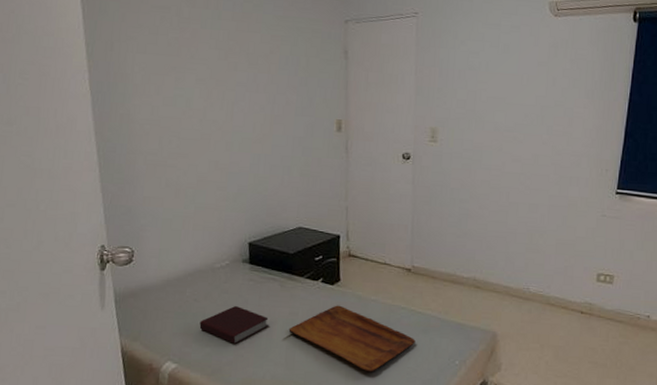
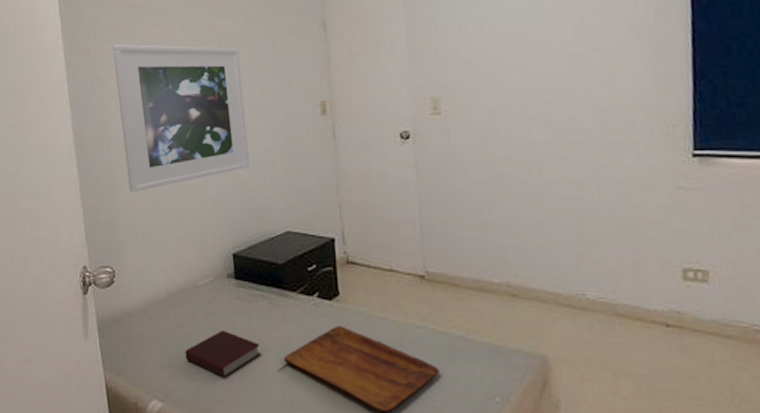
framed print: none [138,42,270,183] -> present [112,44,250,193]

